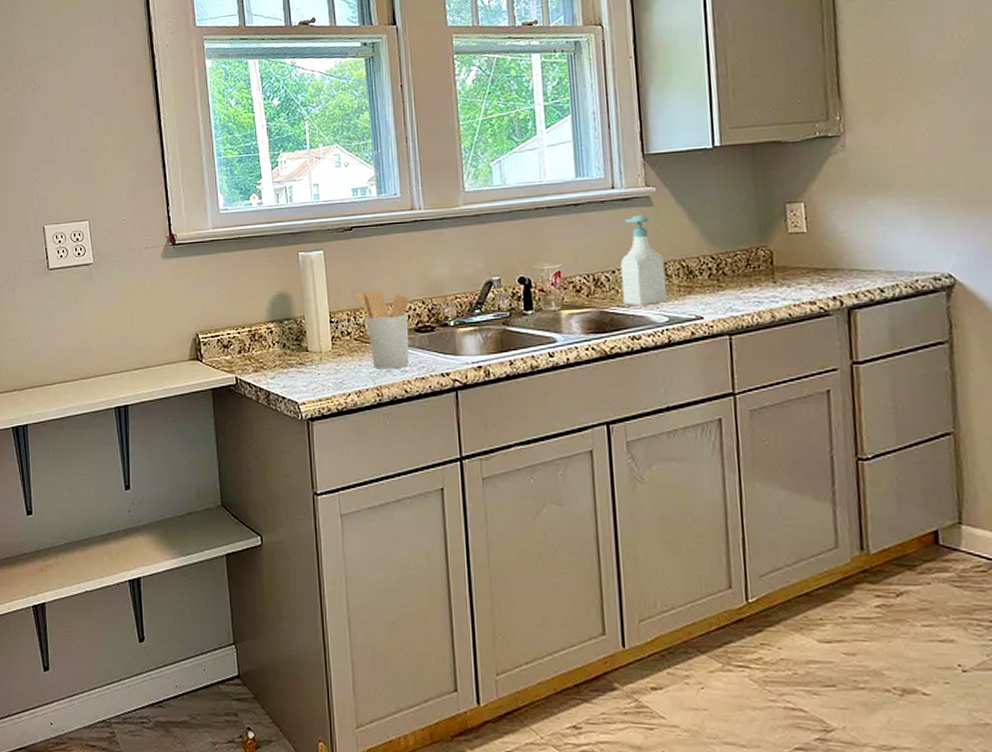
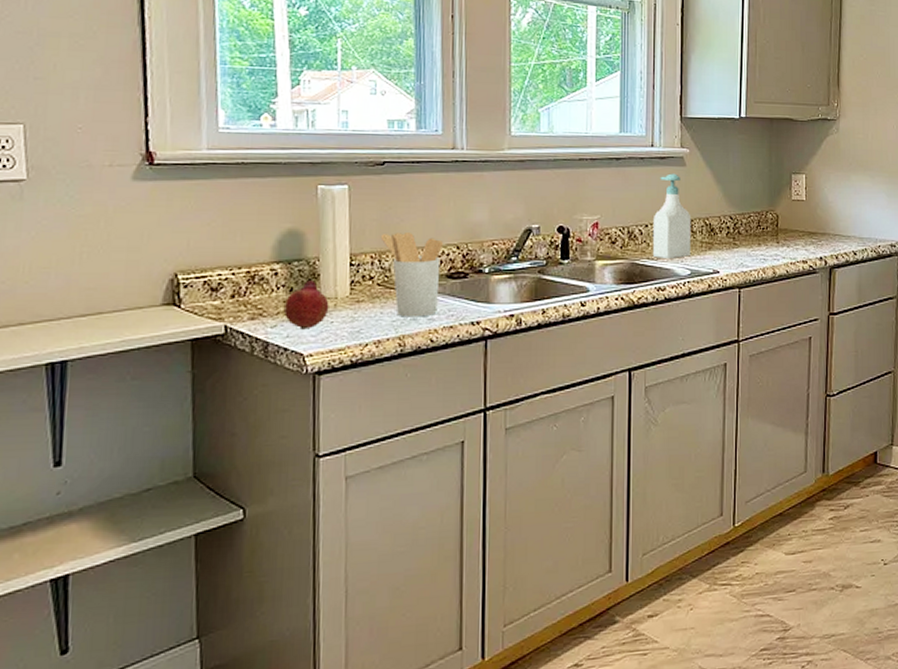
fruit: none [280,337,316,381] -> present [284,280,329,330]

